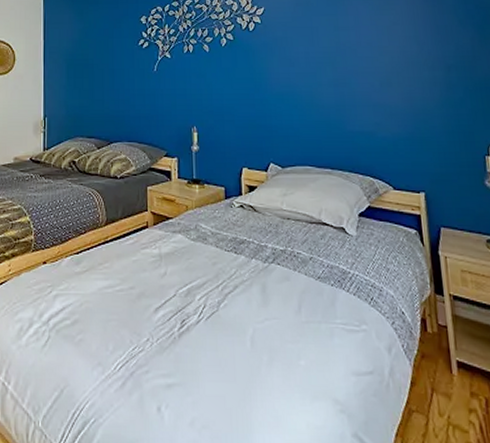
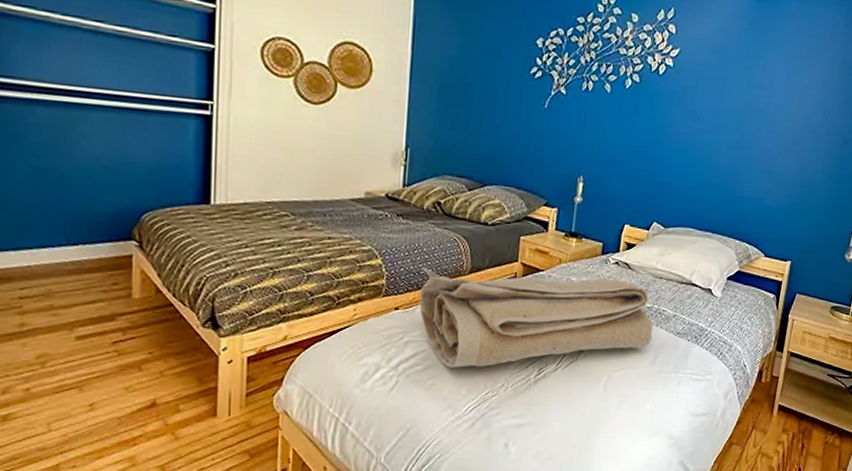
towel: none [63,222,292,321] -> present [419,267,654,368]

